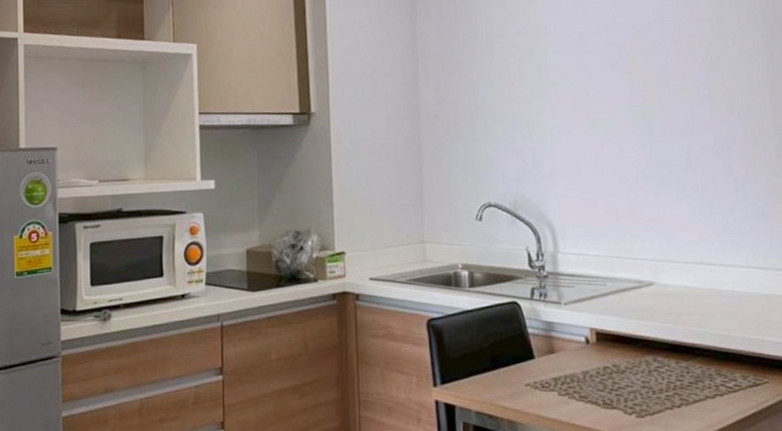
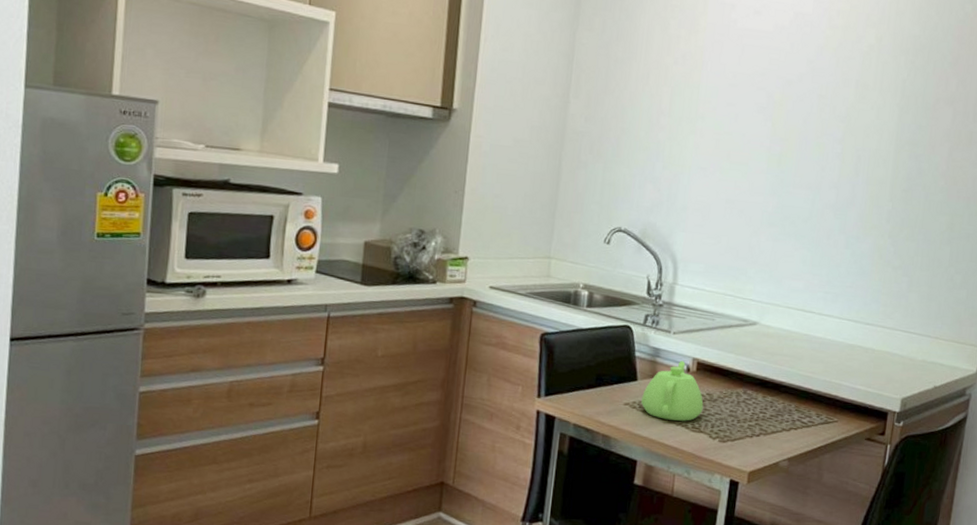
teapot: none [543,333,612,398] -> present [641,361,704,421]

